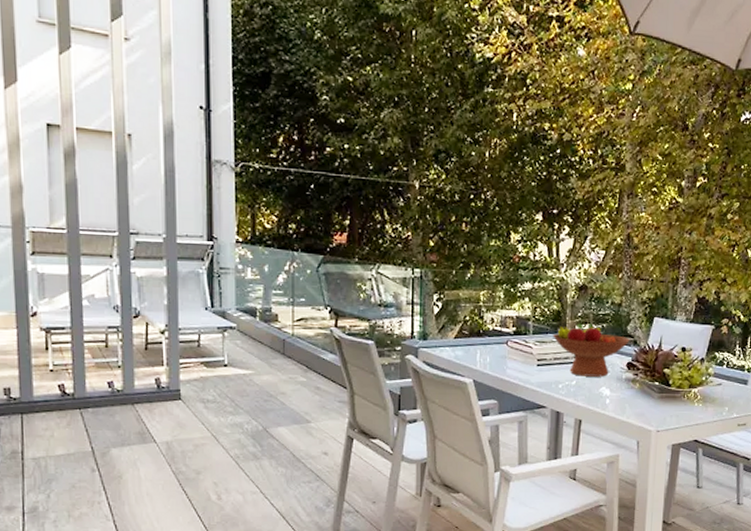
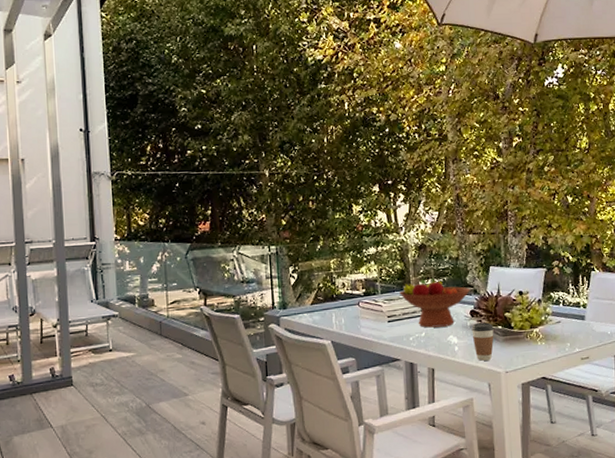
coffee cup: none [626,376,650,417] -> present [471,322,494,361]

